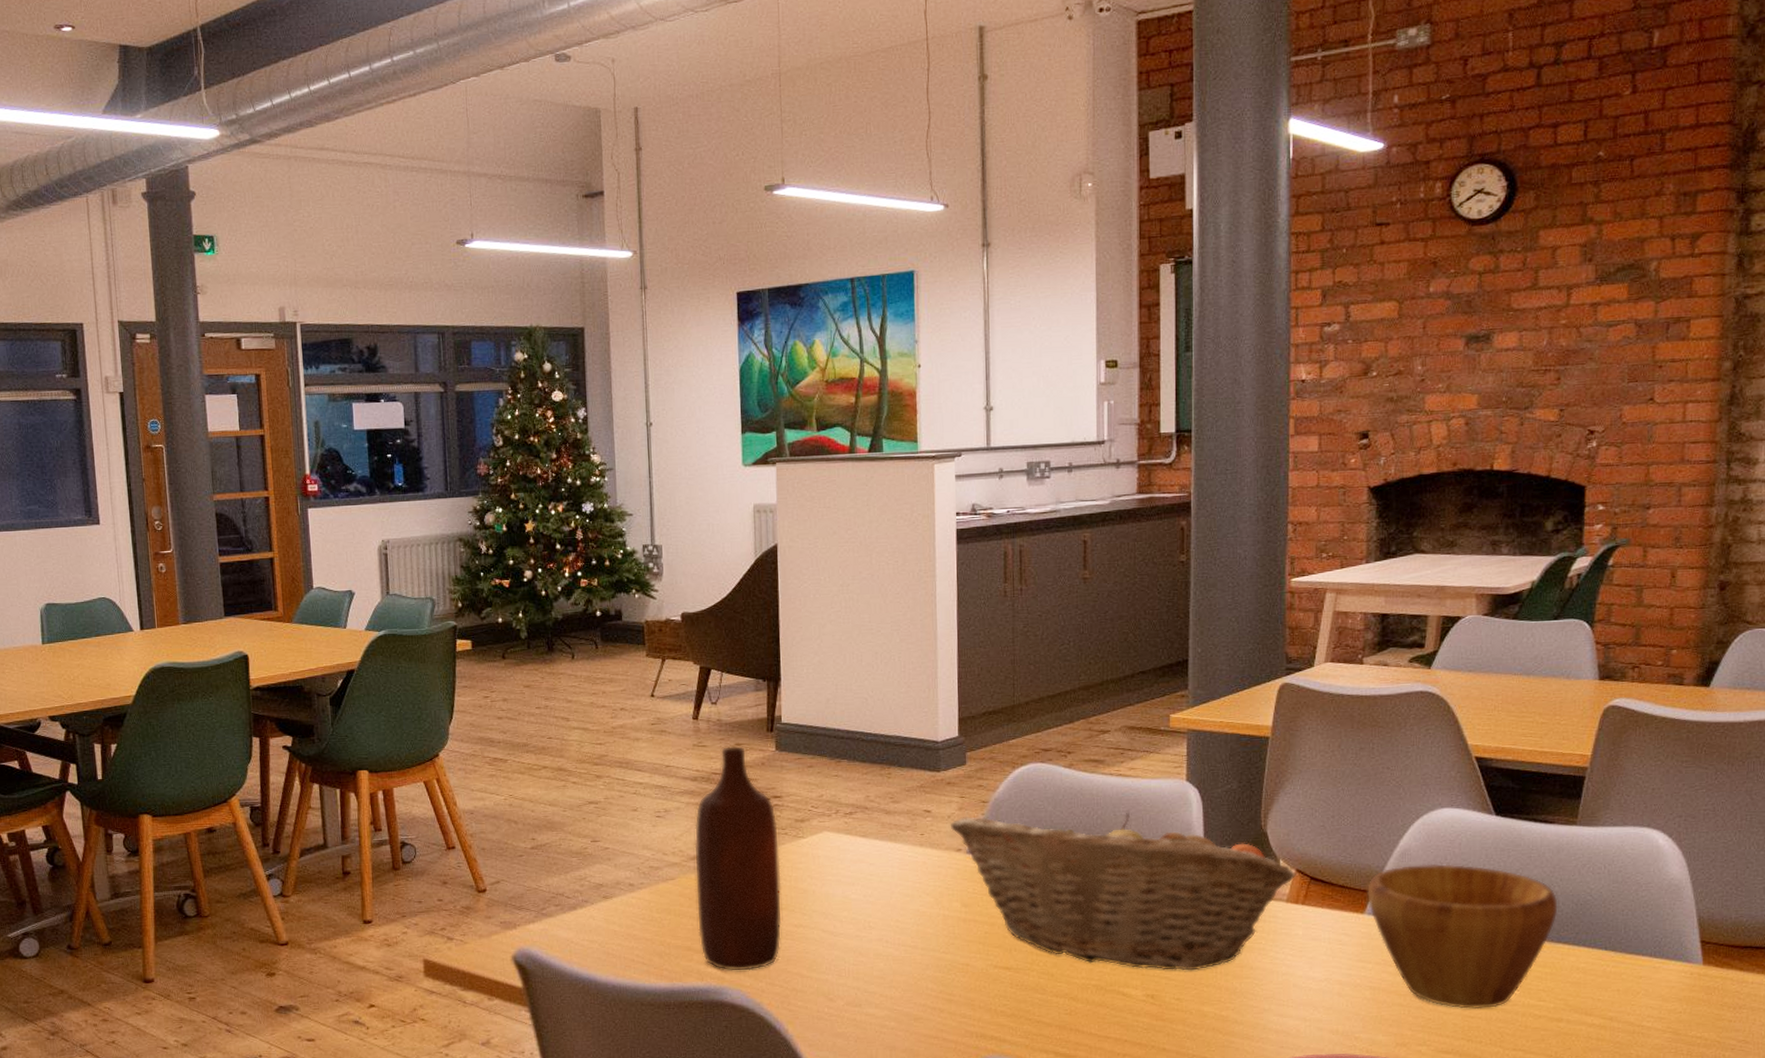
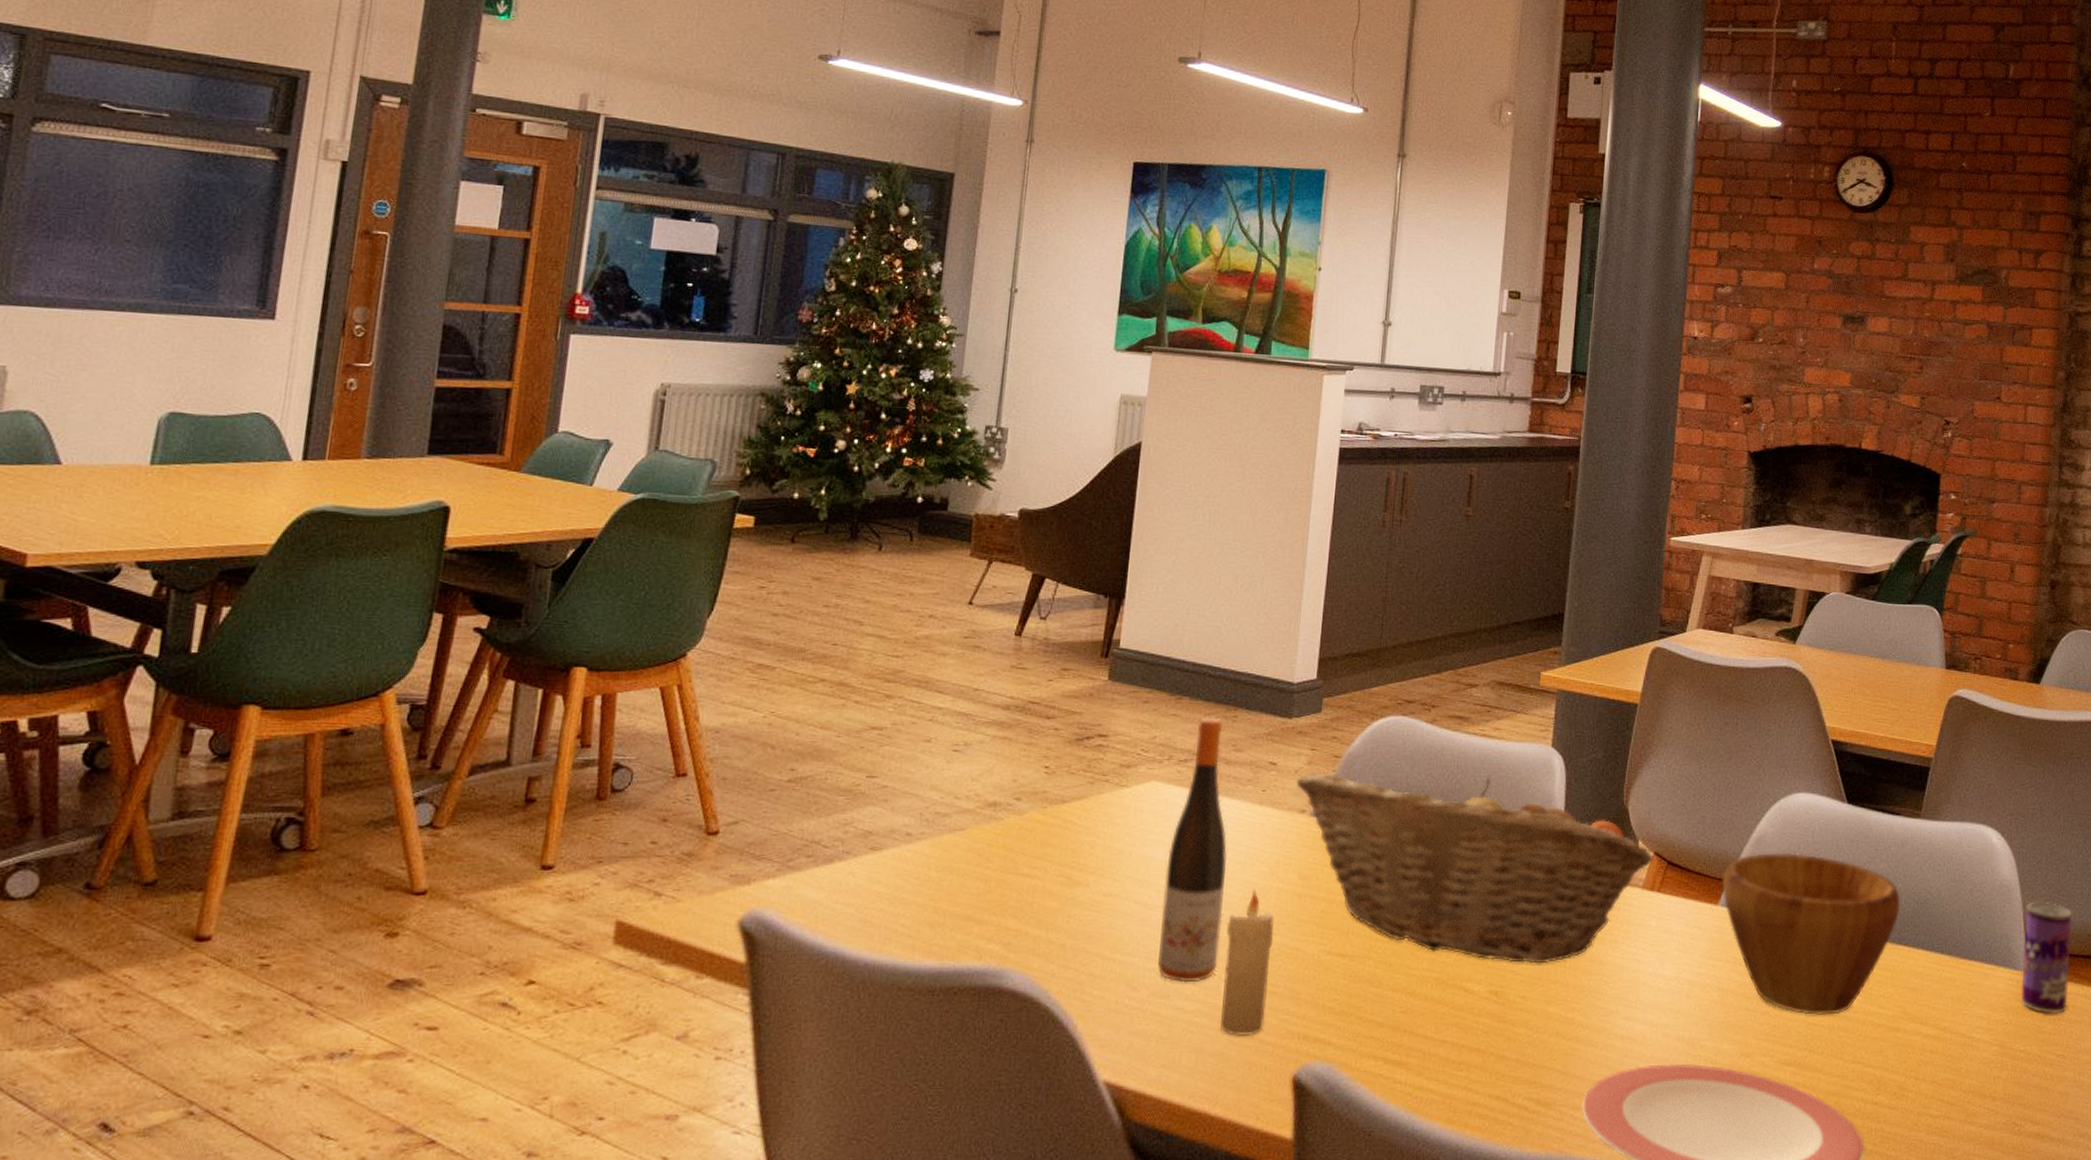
bottle: present [694,745,782,971] -> none [983,670,1099,949]
wine bottle: none [845,775,899,994] -> present [1156,717,1228,983]
candle: none [904,917,945,1036] -> present [1220,889,1274,1036]
beverage can: none [1696,897,1753,1003] -> present [2021,901,2072,1014]

